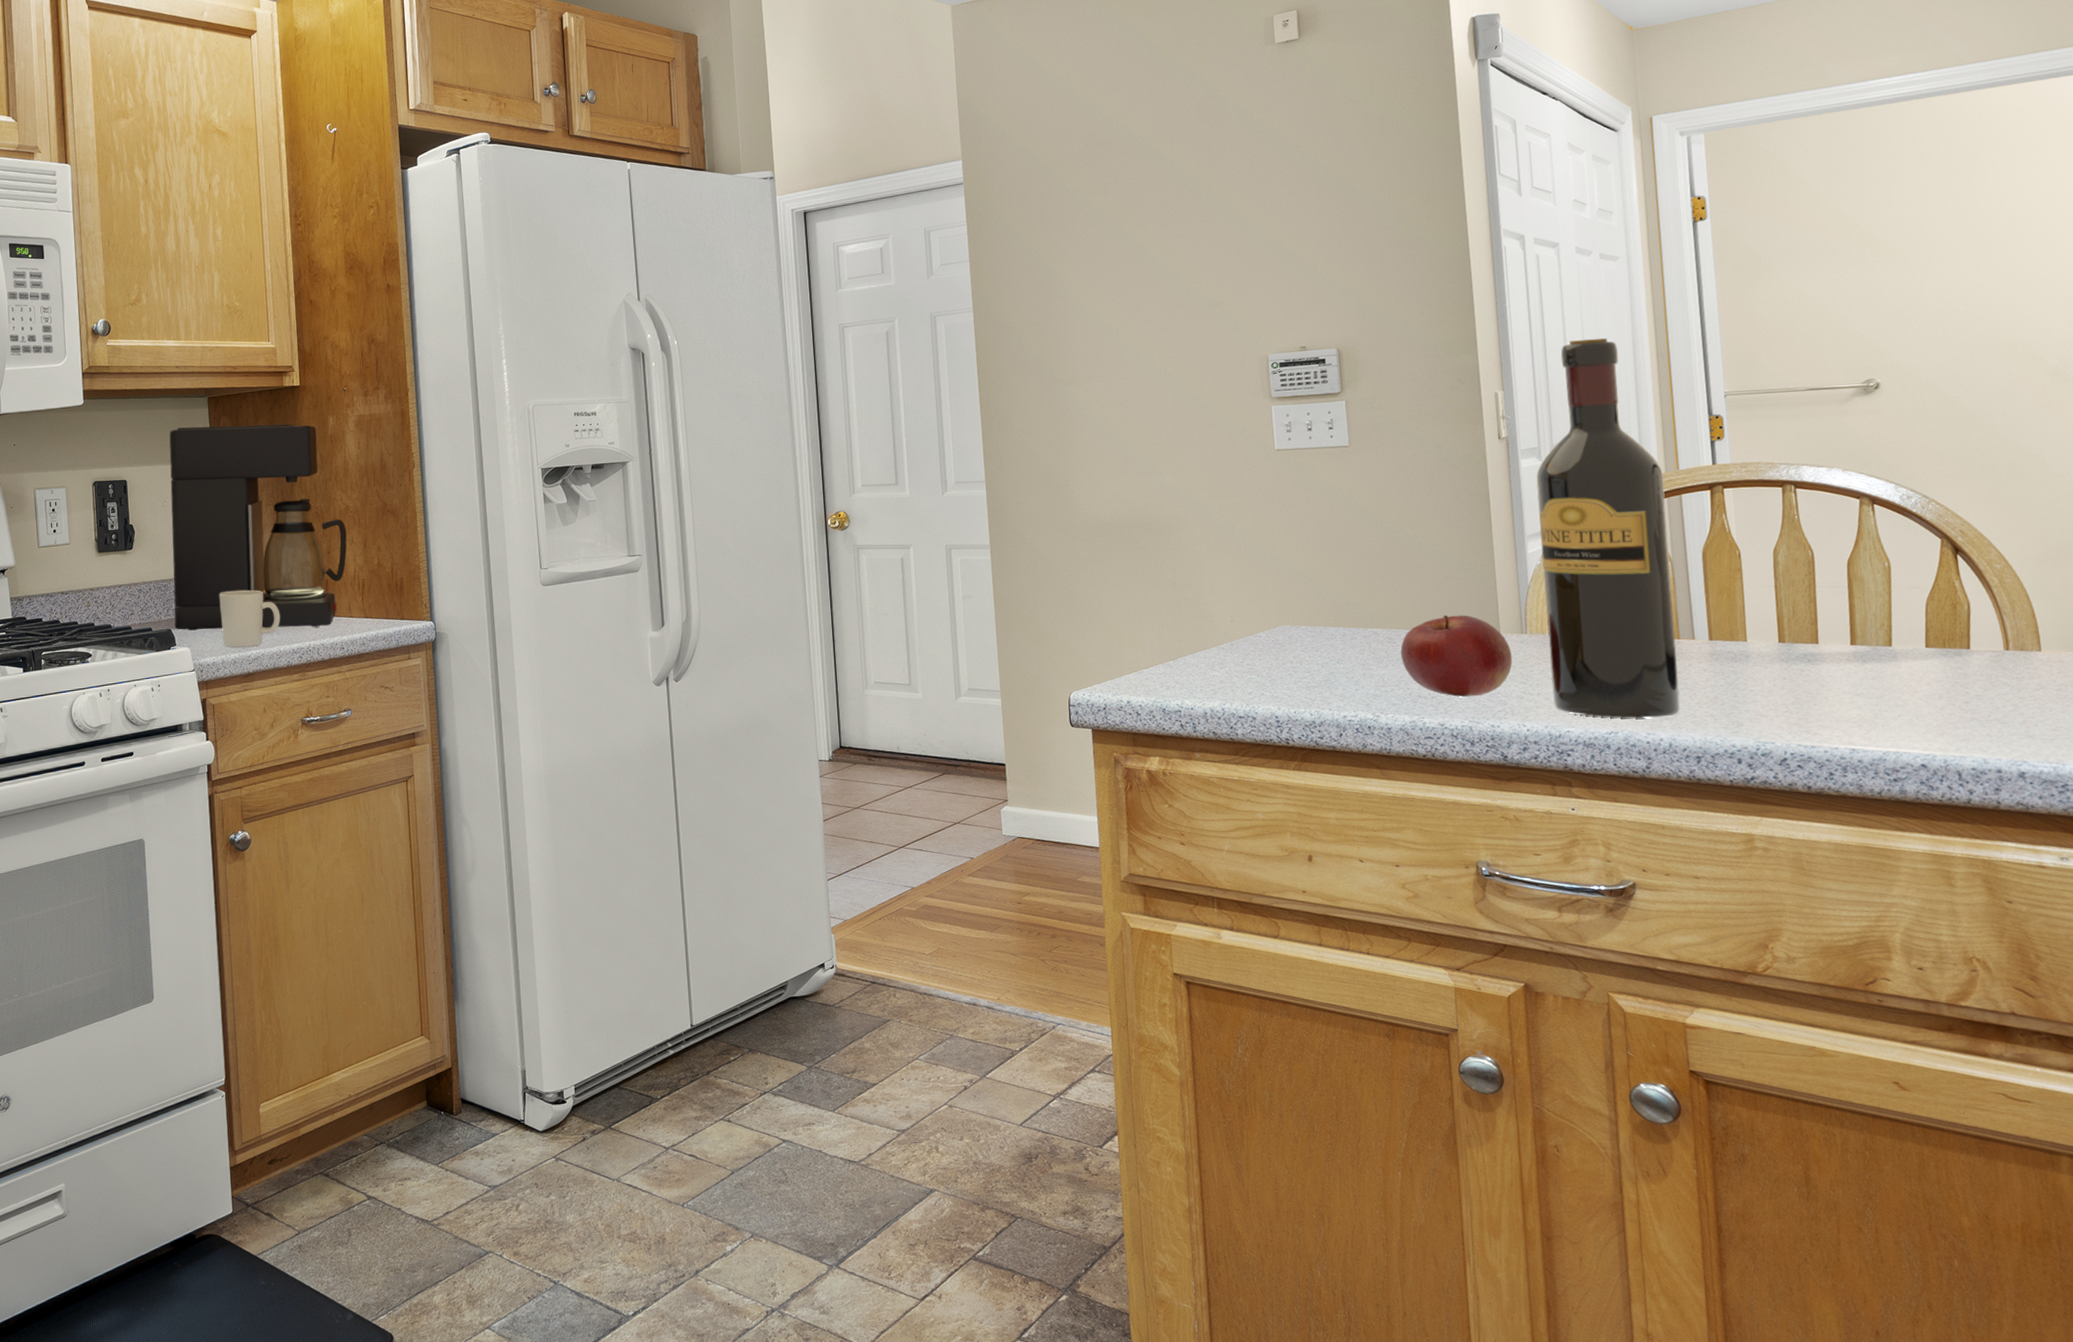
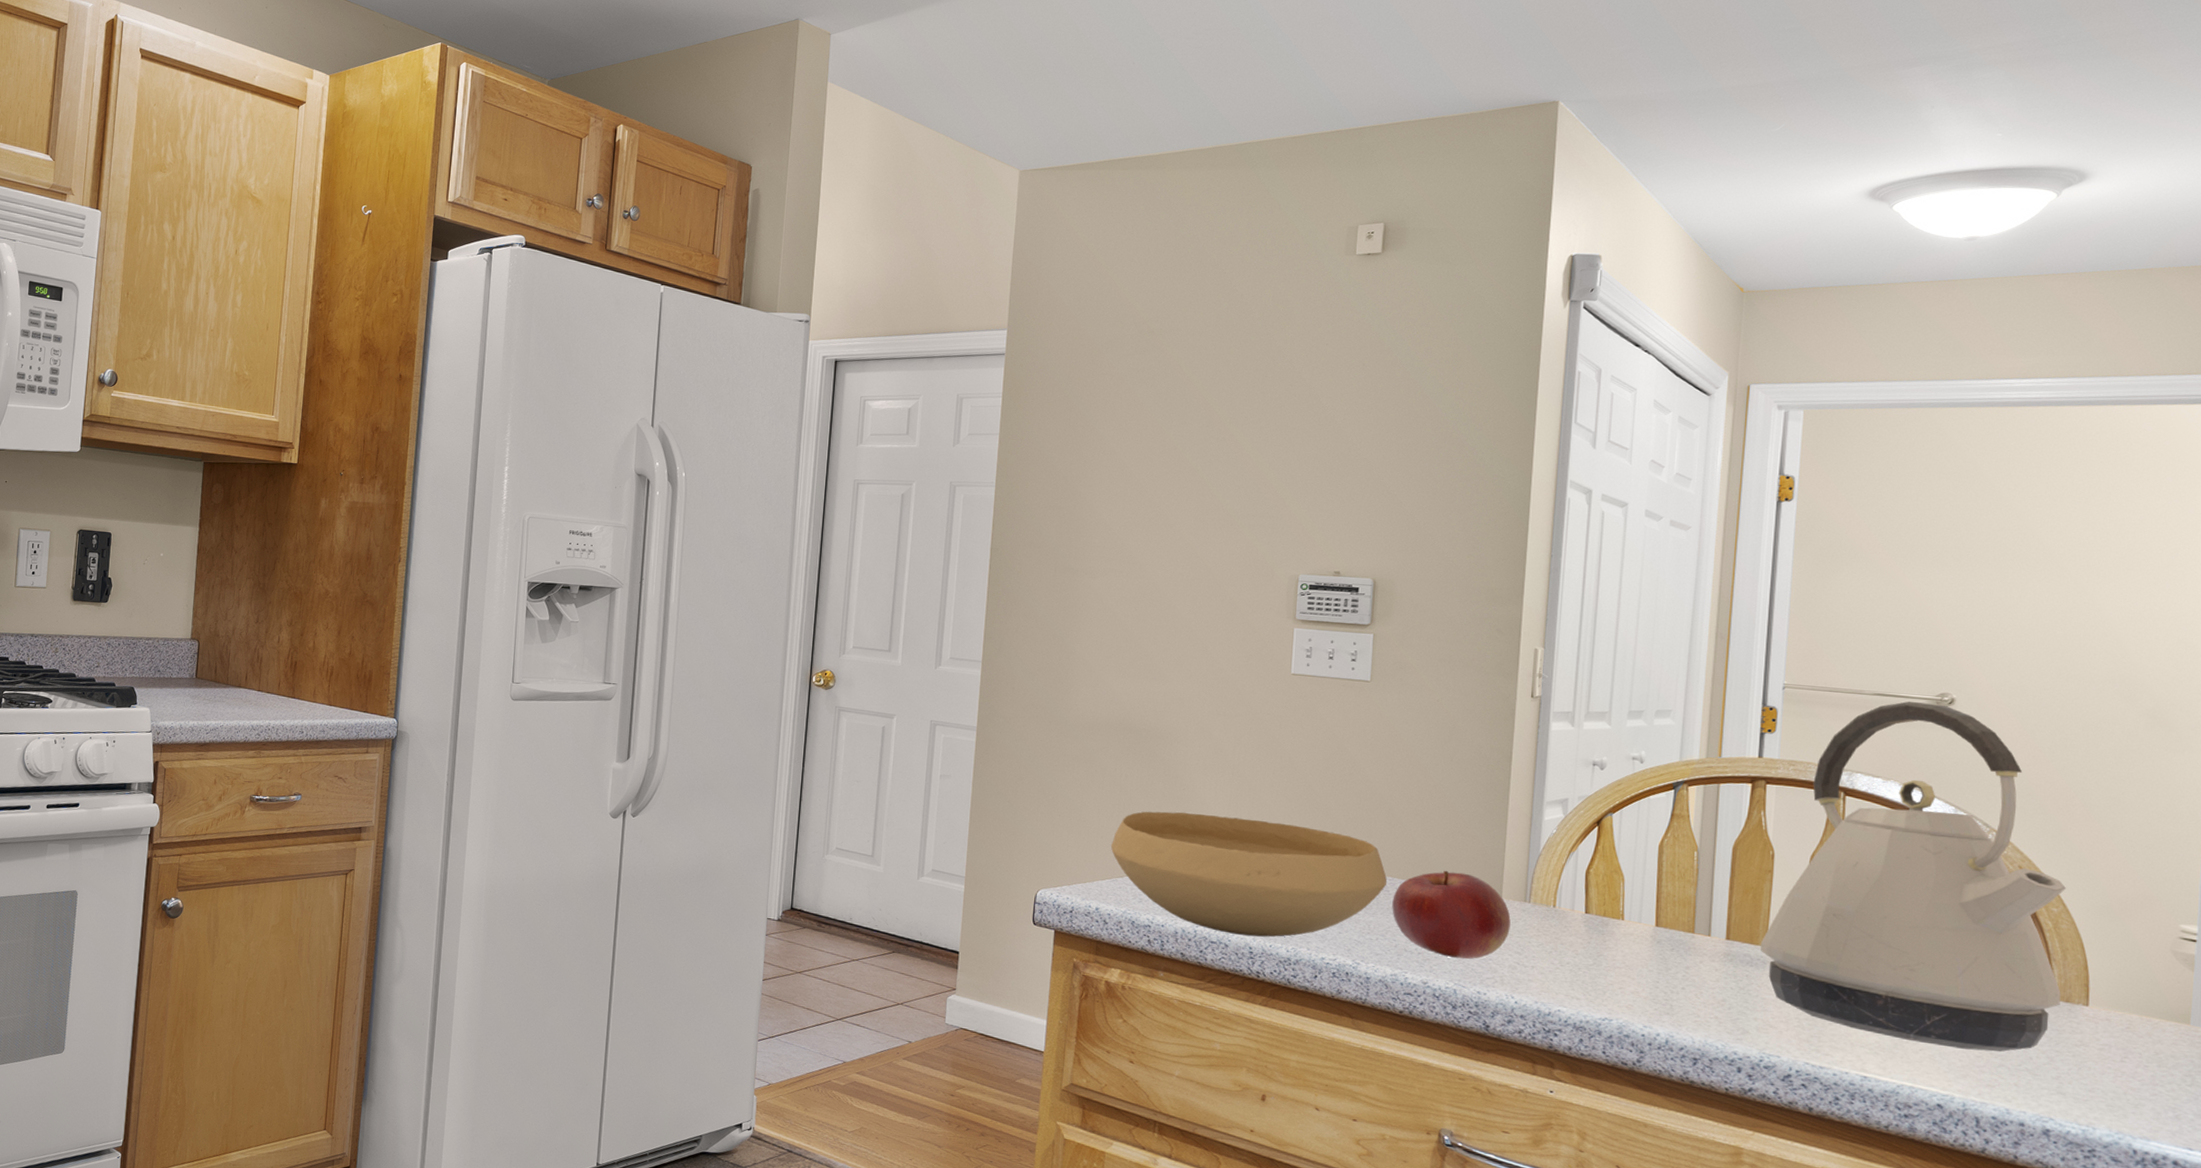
coffee maker: present [169,424,347,631] -> none [138,488,323,708]
mug: present [219,589,281,649] -> none [183,657,245,718]
bowl: none [1132,593,1393,707] -> present [1110,811,1387,938]
wine bottle: present [1536,337,1681,718] -> none [1548,607,1703,1012]
kettle: none [1741,390,2016,710] -> present [1760,701,2066,1052]

